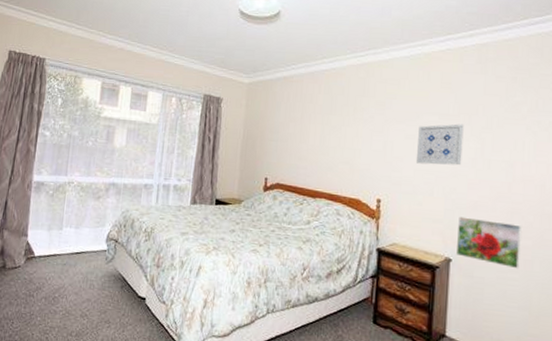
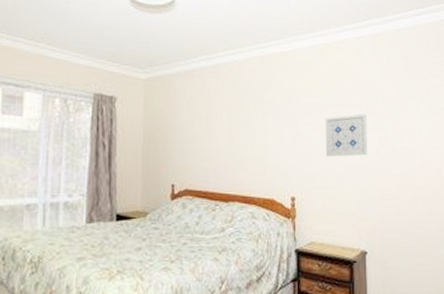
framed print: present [455,216,521,269] -> none [369,207,427,254]

